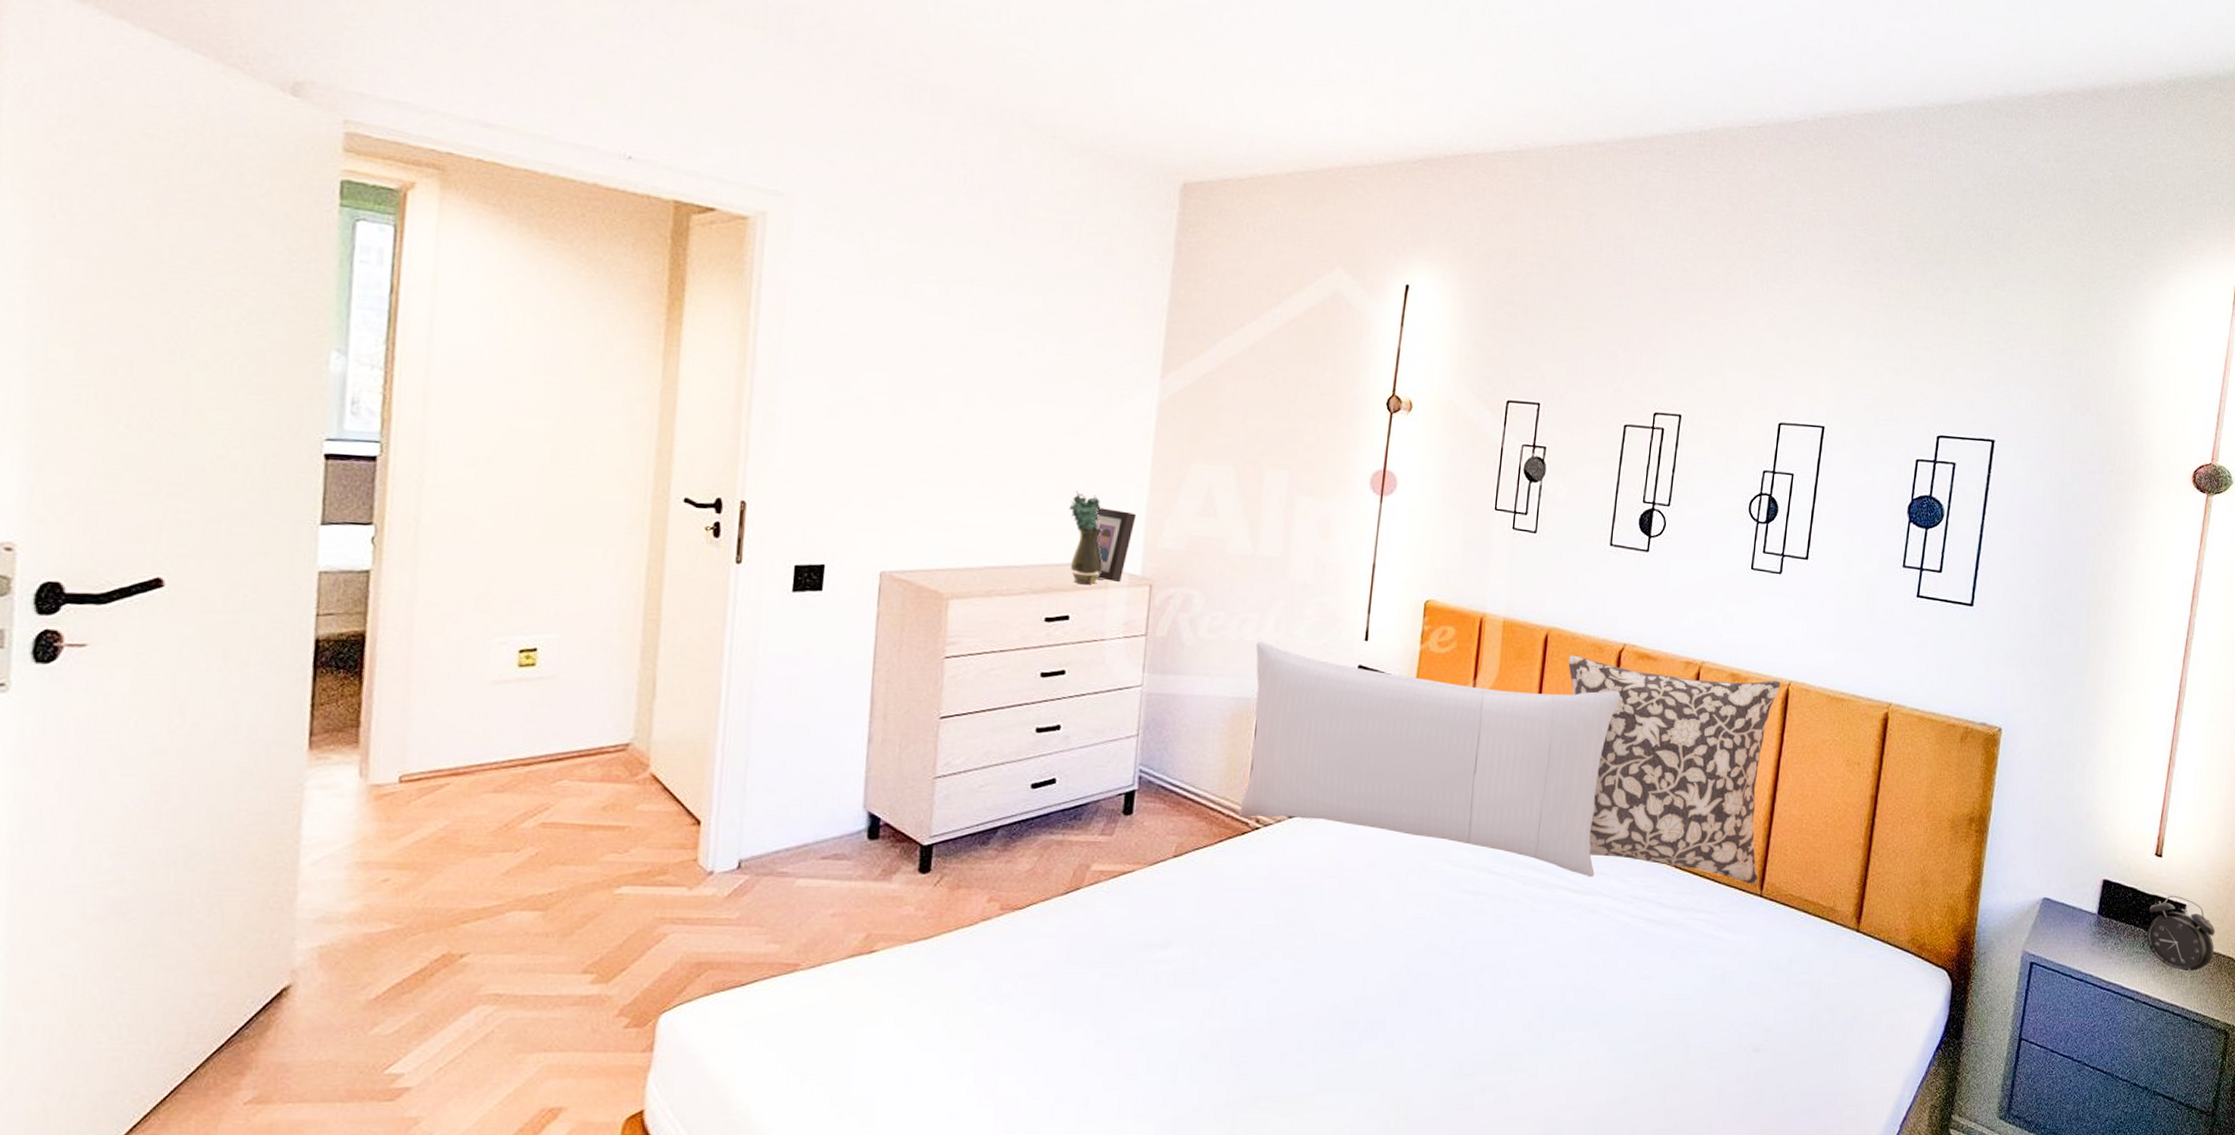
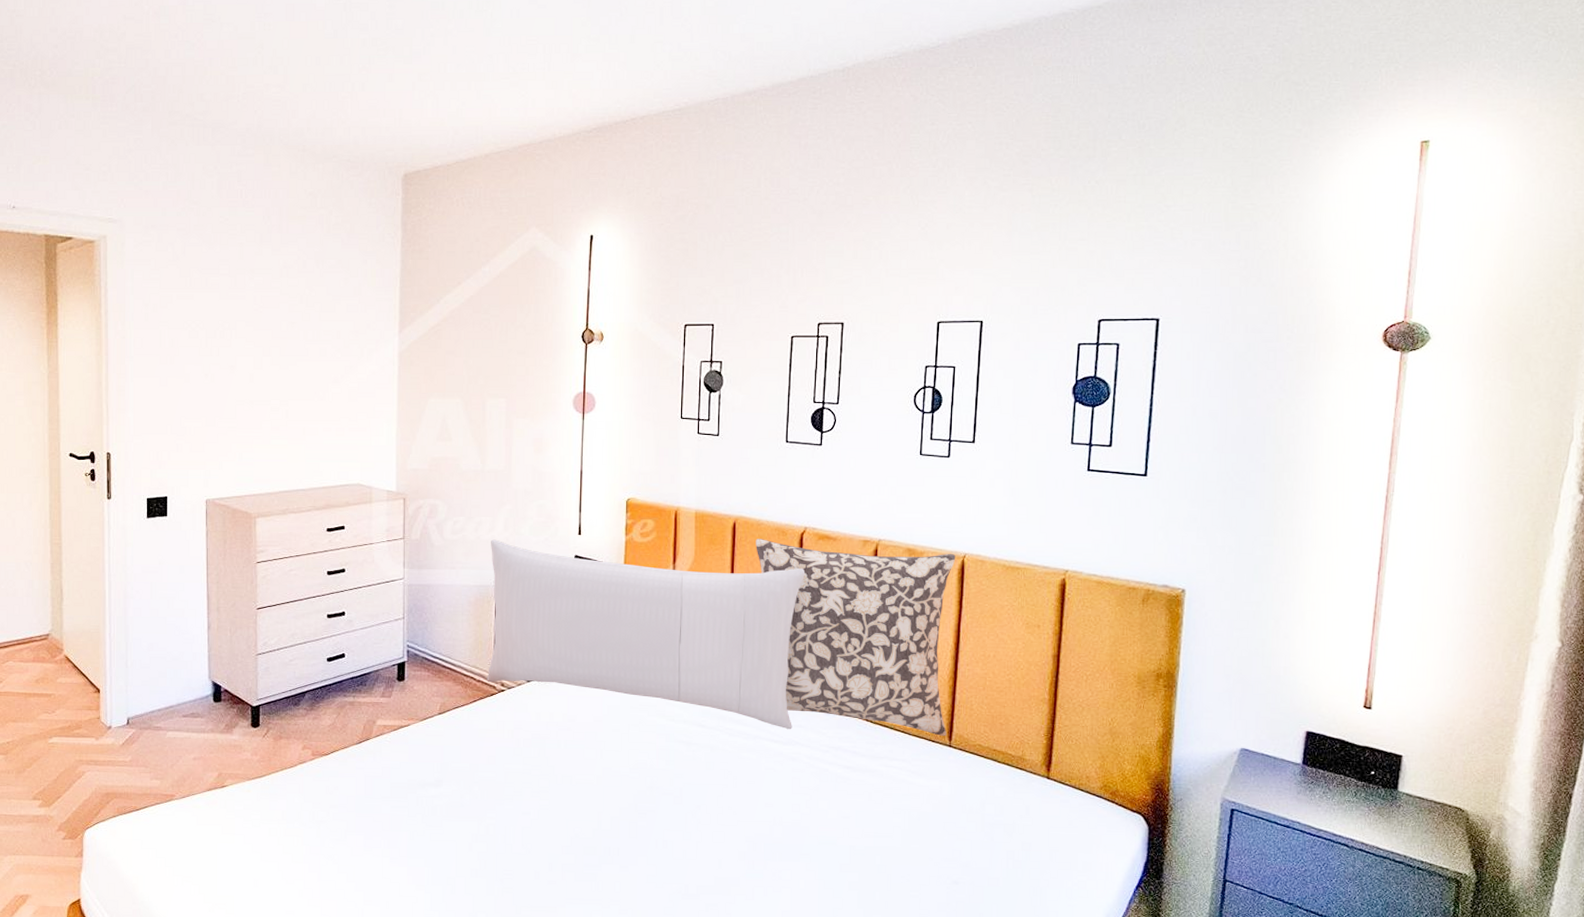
vase: present [1069,491,1104,584] -> none [338,427,367,500]
picture frame: present [1094,508,1137,583] -> none [357,440,389,498]
alarm clock: present [2146,895,2216,981] -> none [1358,746,1439,830]

